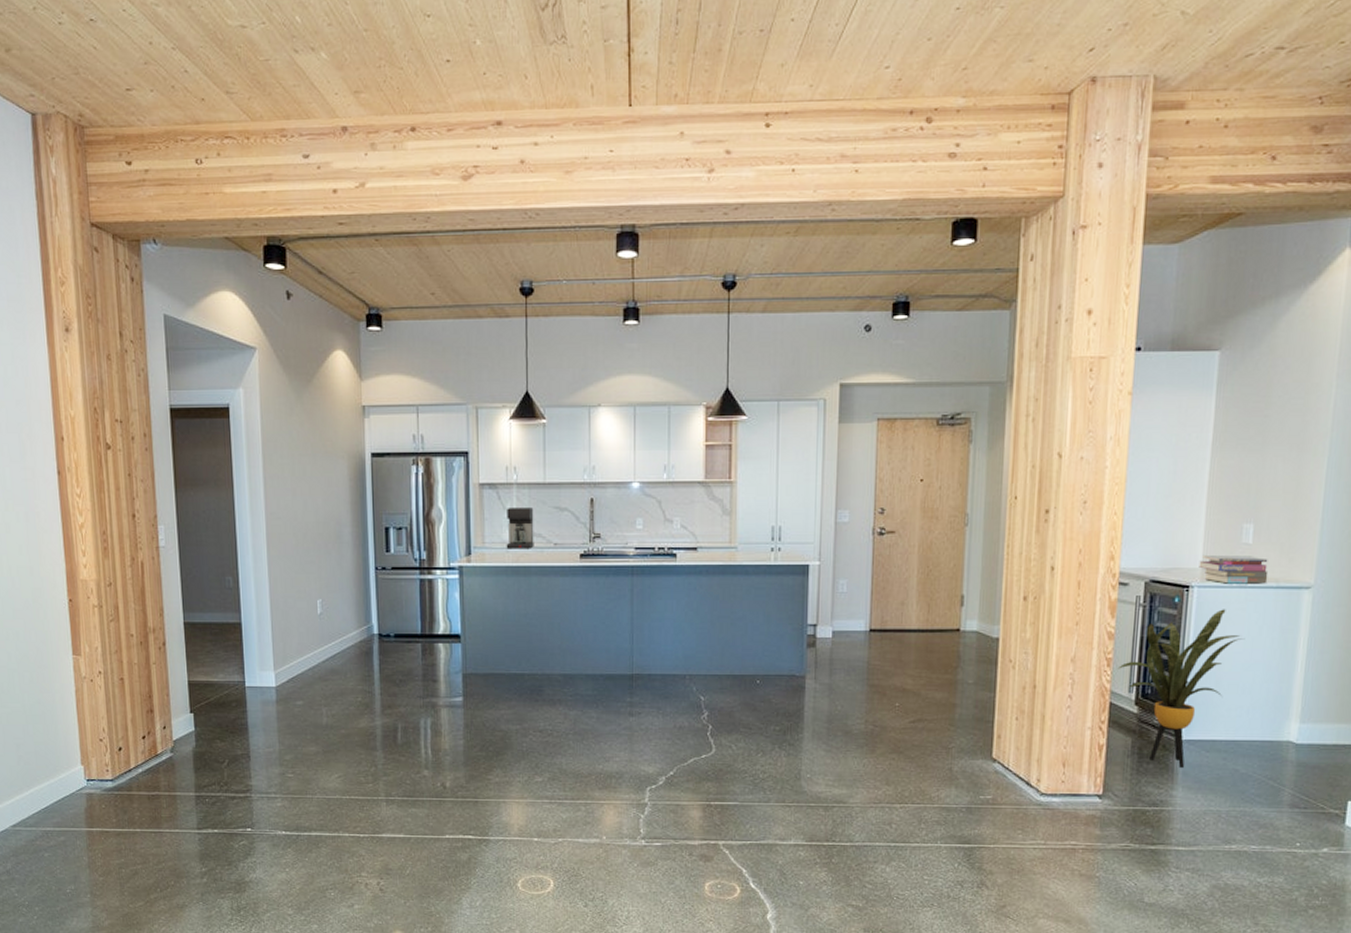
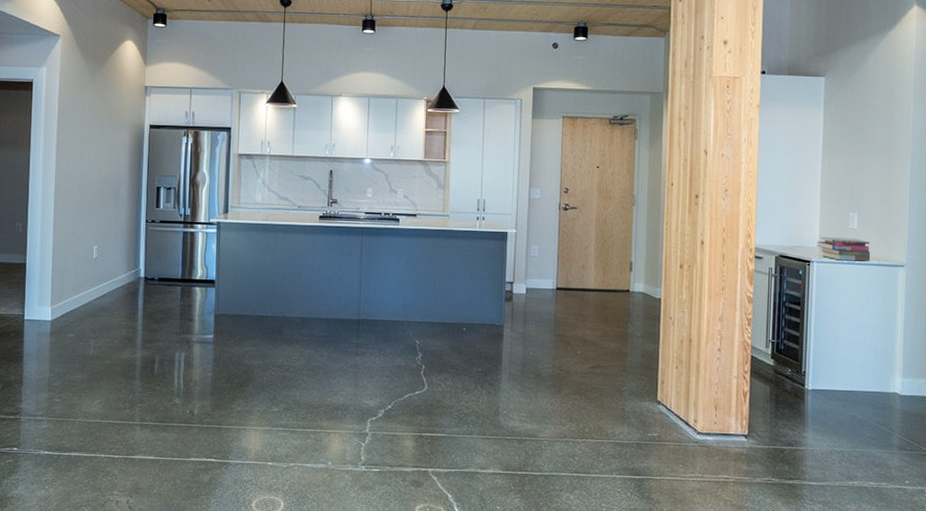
coffee maker: present [506,508,534,549] -> none [258,175,283,210]
house plant: present [1117,609,1245,768] -> none [756,281,856,413]

